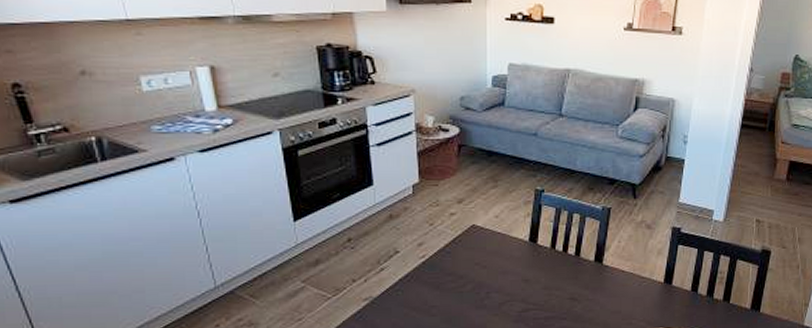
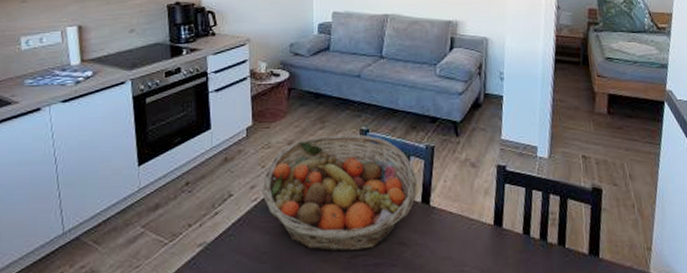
fruit basket: none [430,193,591,306] -> present [262,134,417,252]

